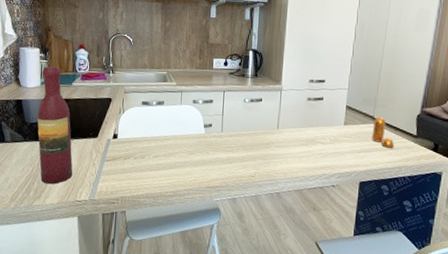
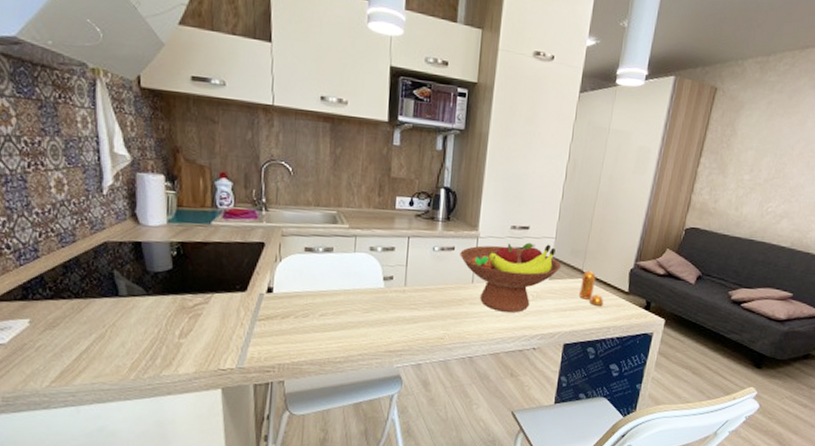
wine bottle: present [37,65,73,185] -> none [163,198,214,350]
fruit bowl: none [267,93,354,154] -> present [460,242,561,313]

